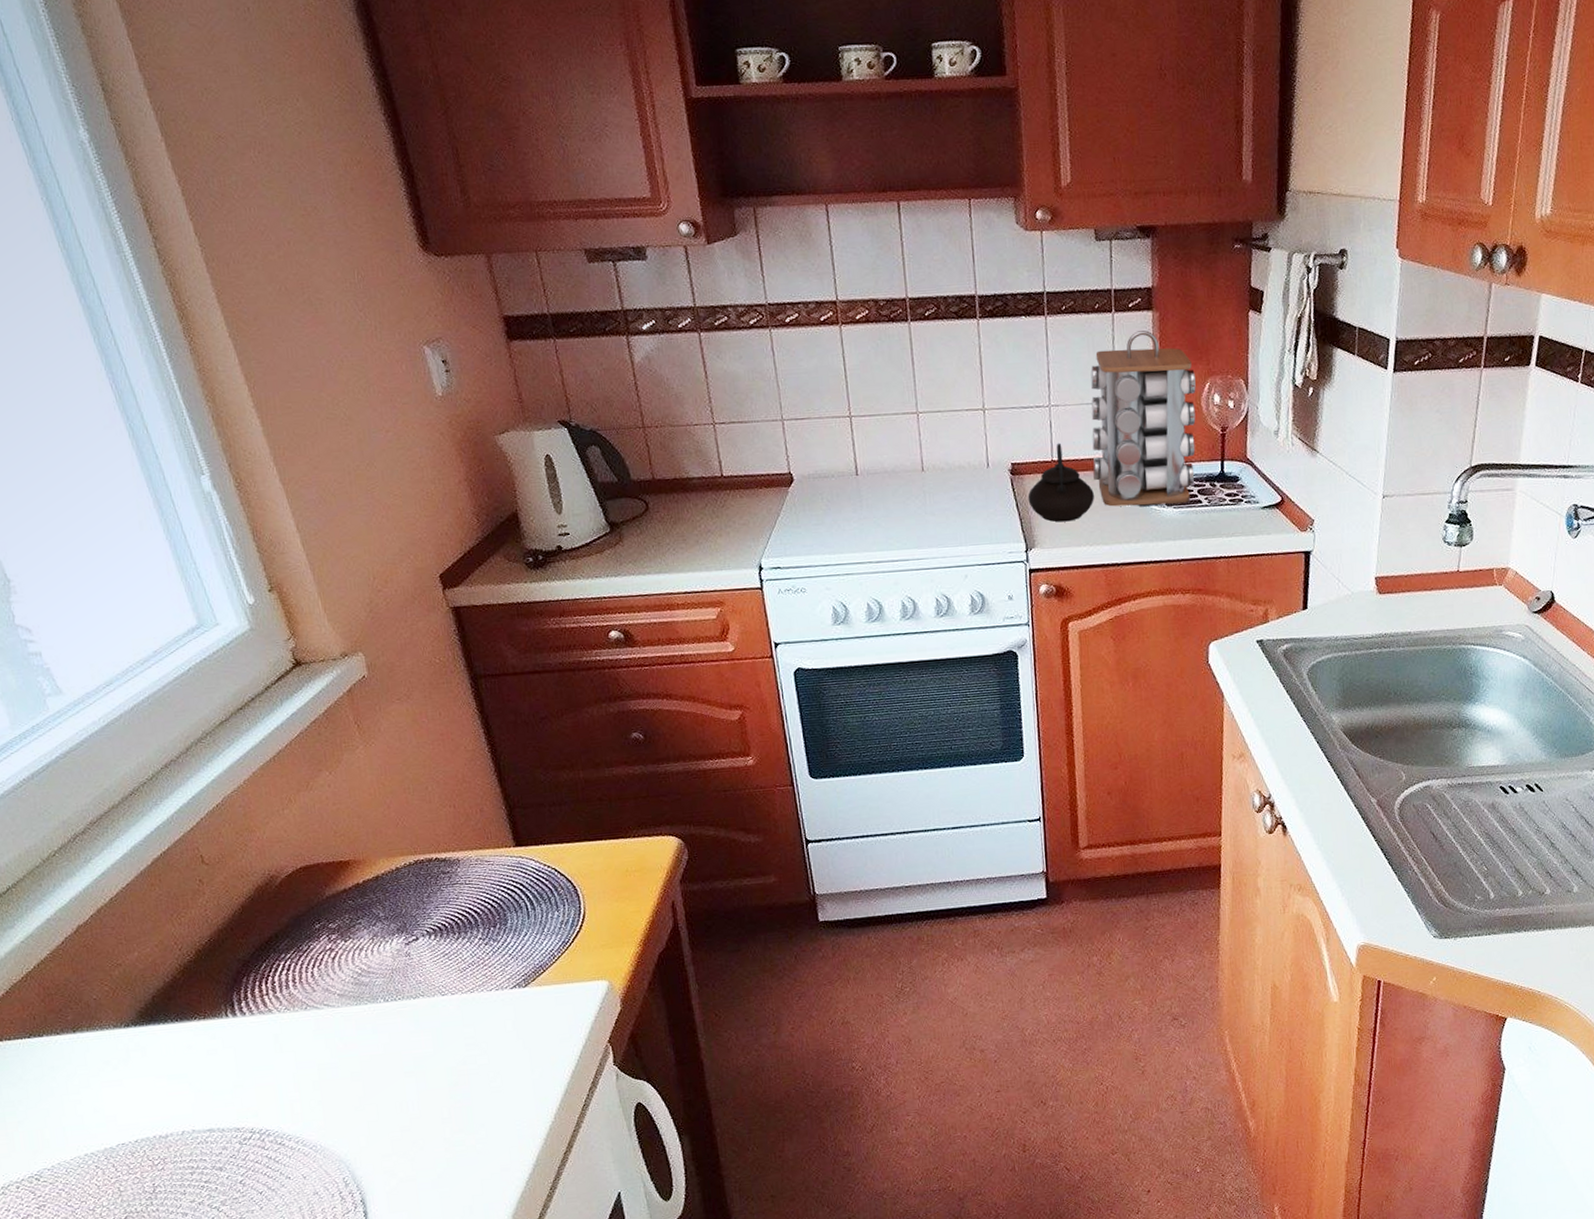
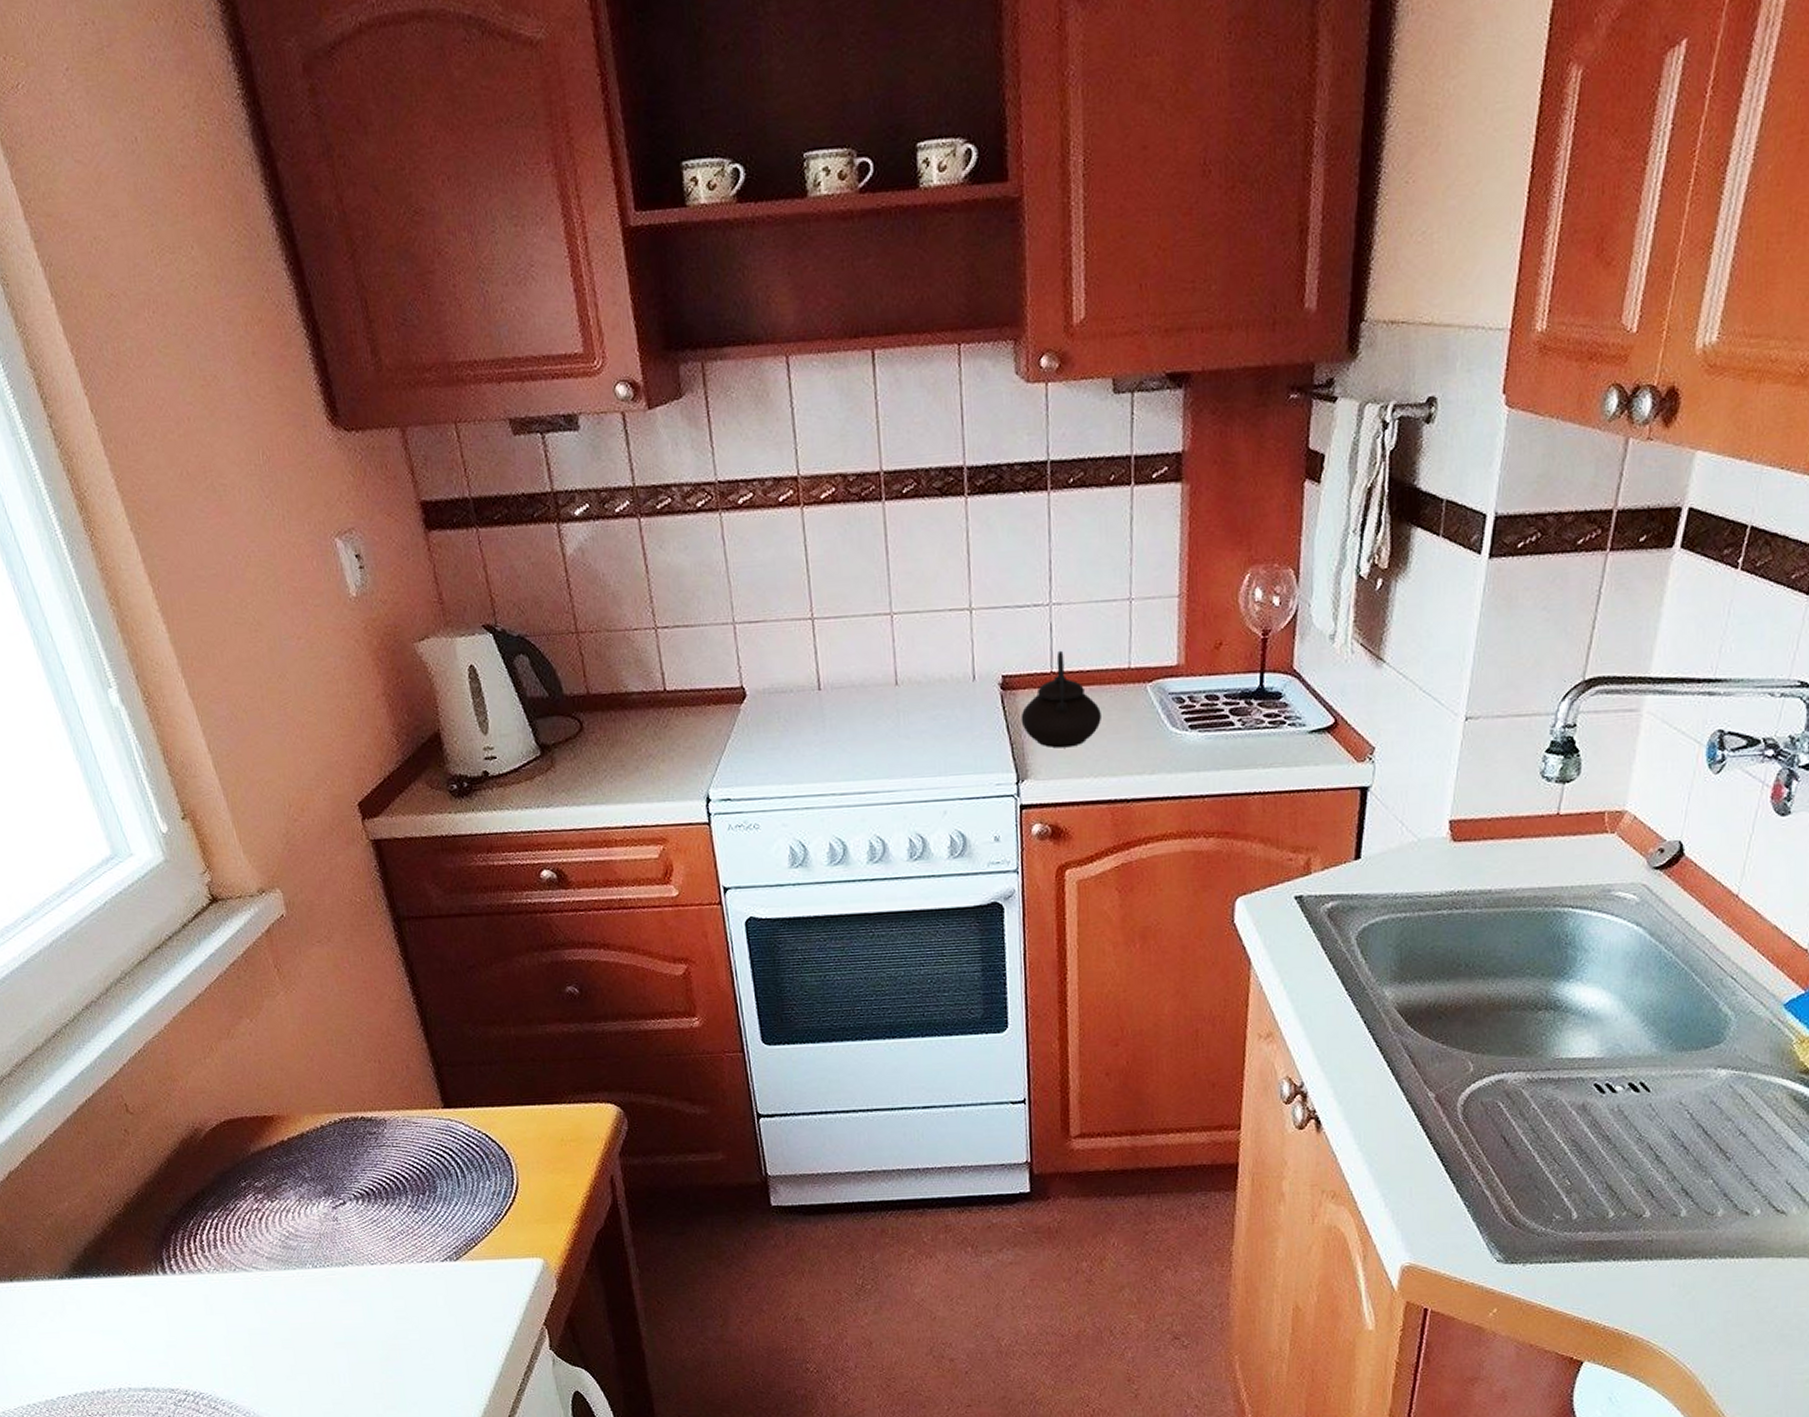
spice rack: present [1090,330,1196,507] -> none [1100,508,1233,730]

